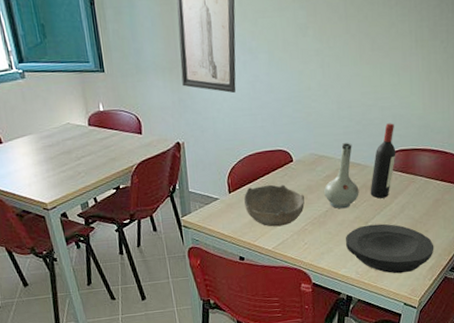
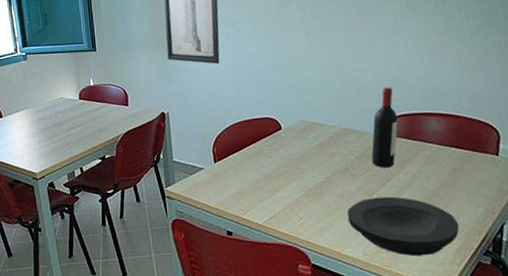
bowl: present [244,184,305,227] -> none [230,153,297,199]
vase: present [324,143,359,209] -> none [318,109,359,180]

